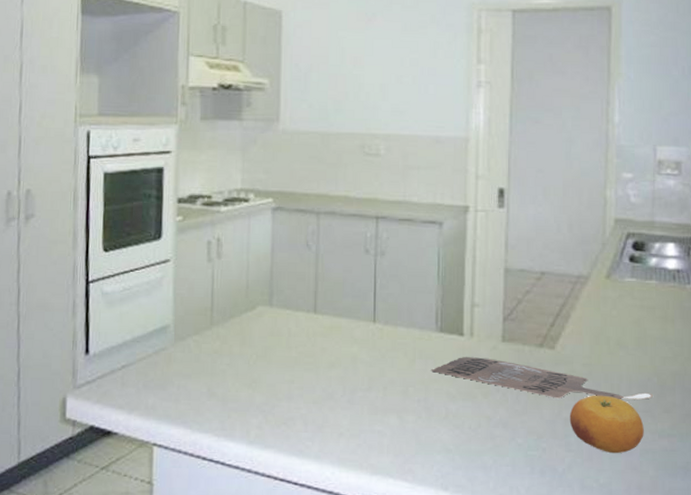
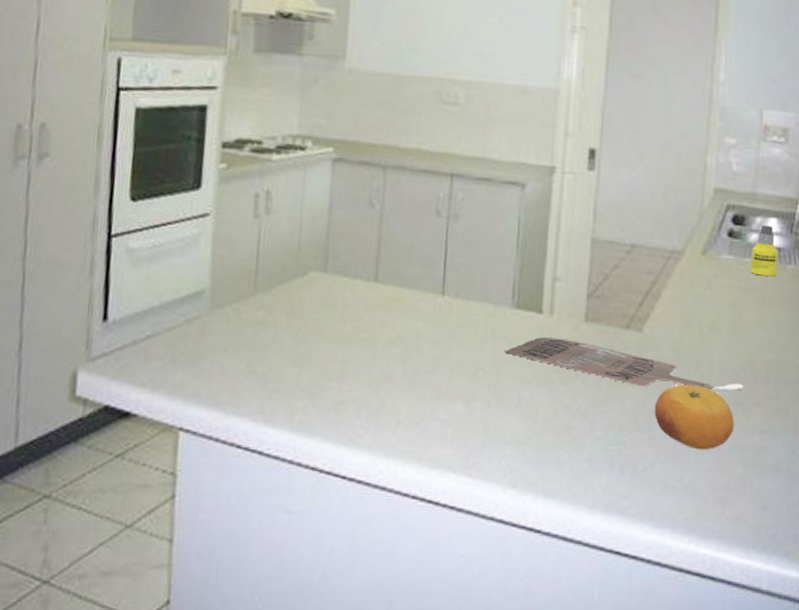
bottle: none [652,249,678,296] -> present [750,225,779,277]

